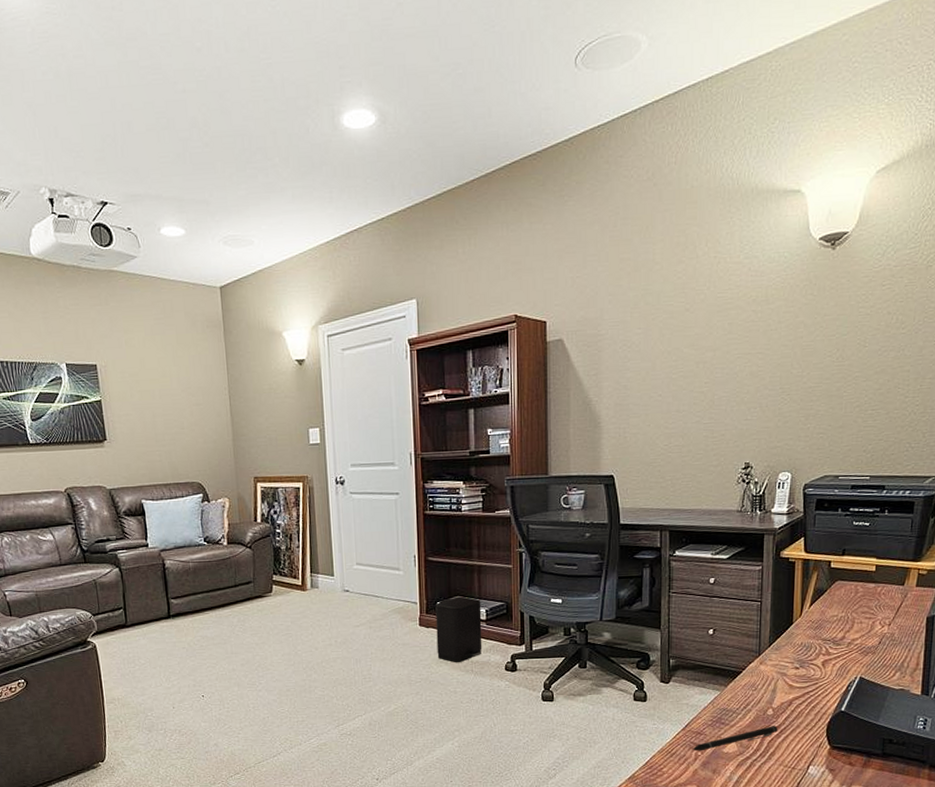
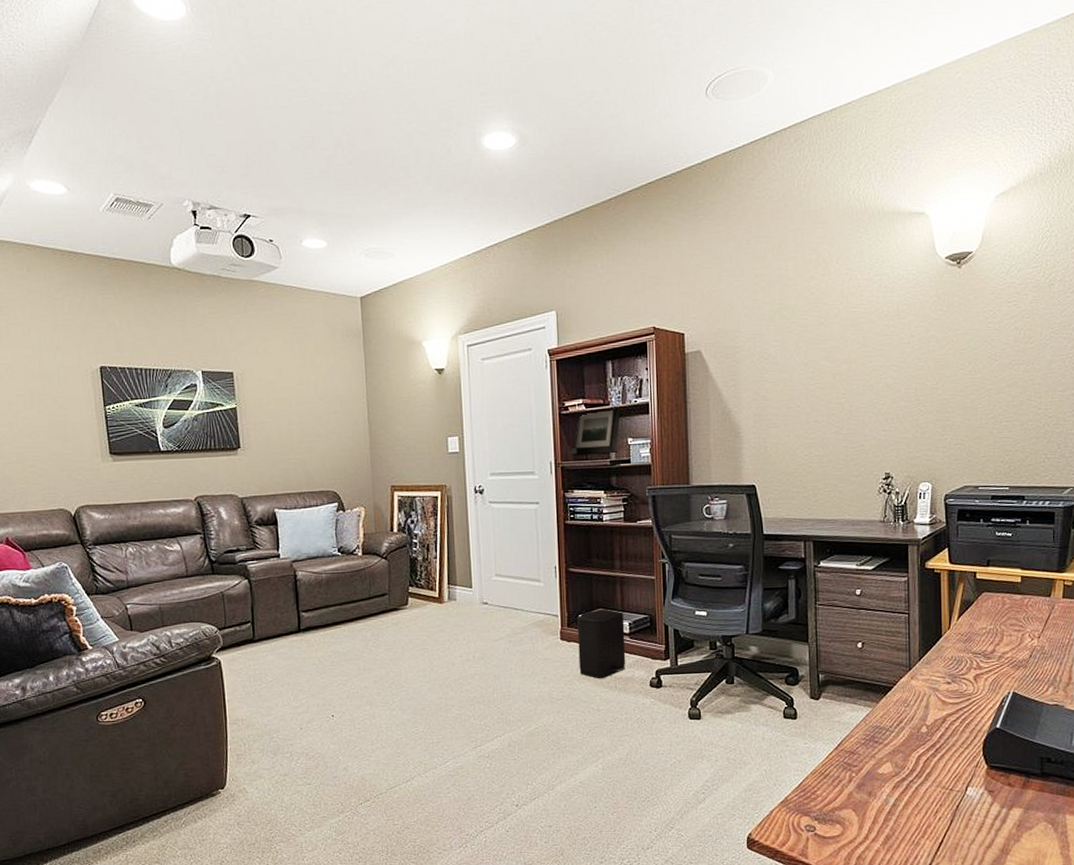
picture frame: none [430,399,481,447] -> present [570,409,621,456]
pen: present [692,726,778,752] -> none [846,744,933,773]

